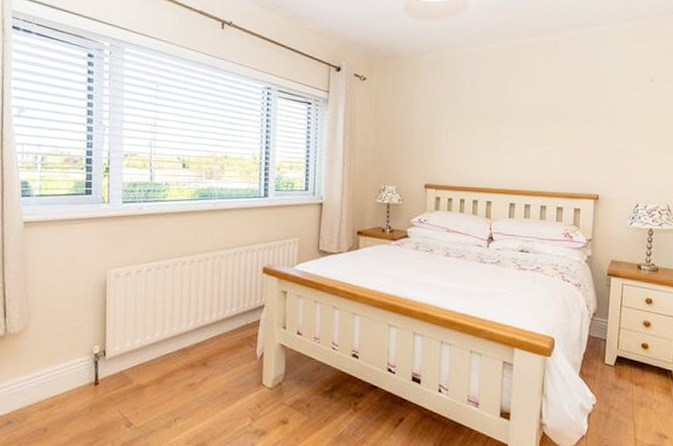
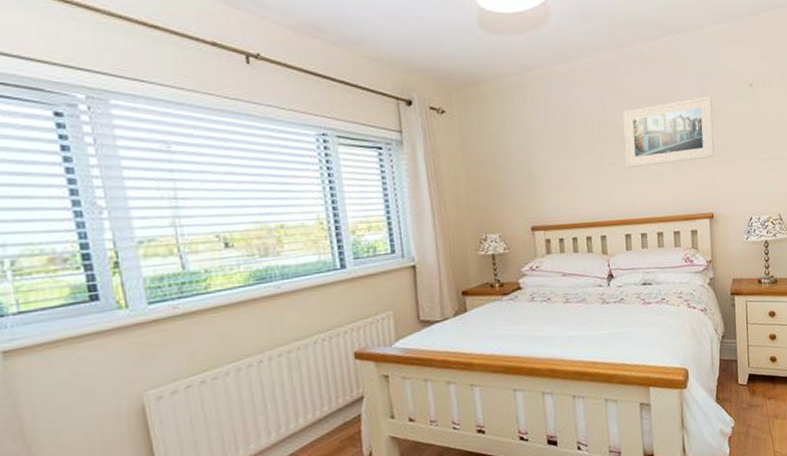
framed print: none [519,86,611,144] -> present [622,96,715,168]

